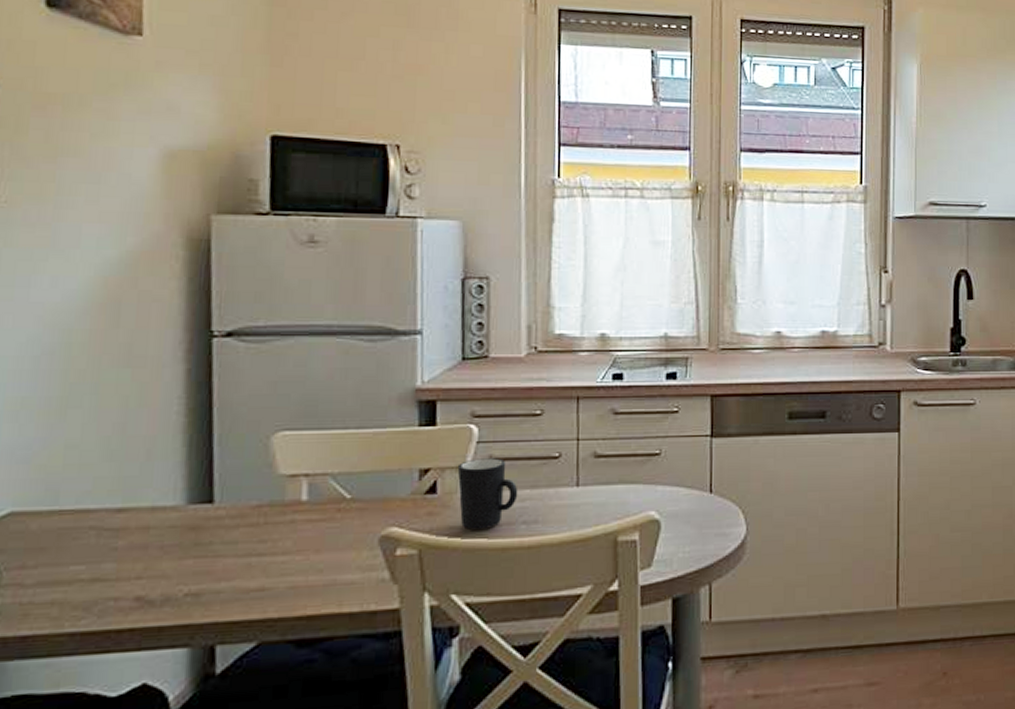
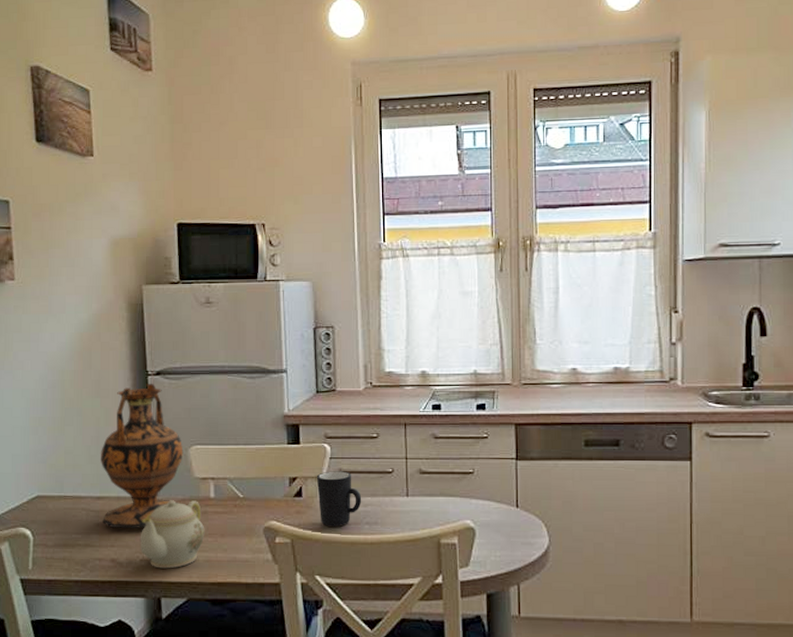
vase: none [124,349,263,552] -> present [101,384,184,529]
teapot: none [185,506,291,604] -> present [140,500,205,569]

